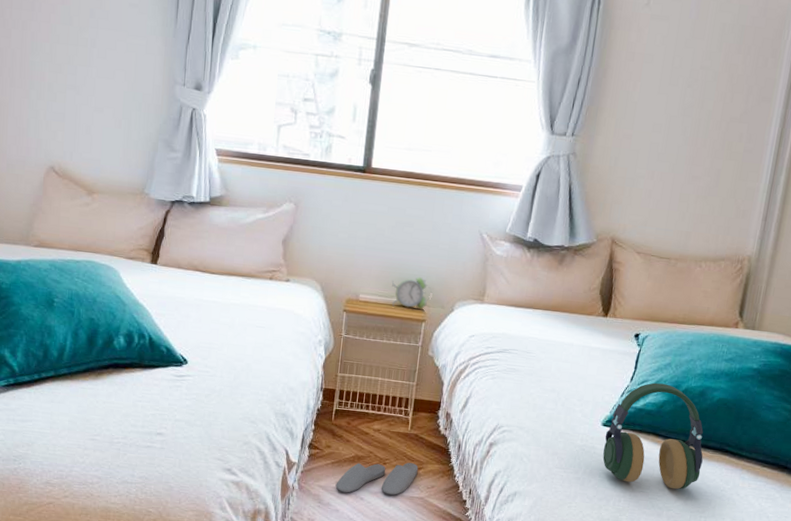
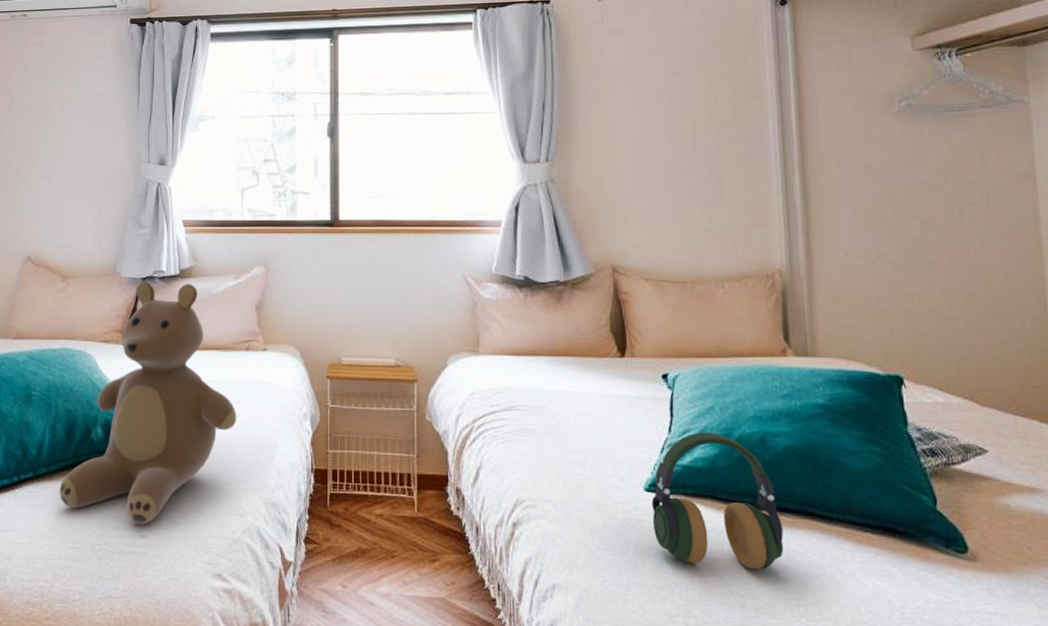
teddy bear: none [80,204,256,424] -> present [59,281,237,525]
slippers: present [335,462,419,495] -> none [340,554,433,597]
alarm clock: present [392,277,432,309] -> none [376,332,420,368]

